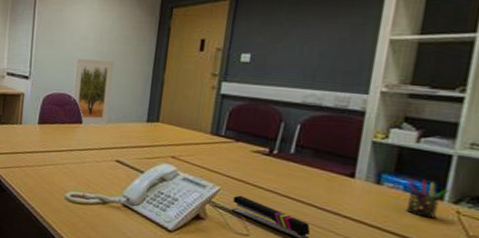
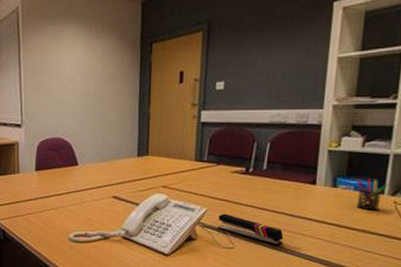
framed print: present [72,58,114,125] -> none [65,100,103,166]

